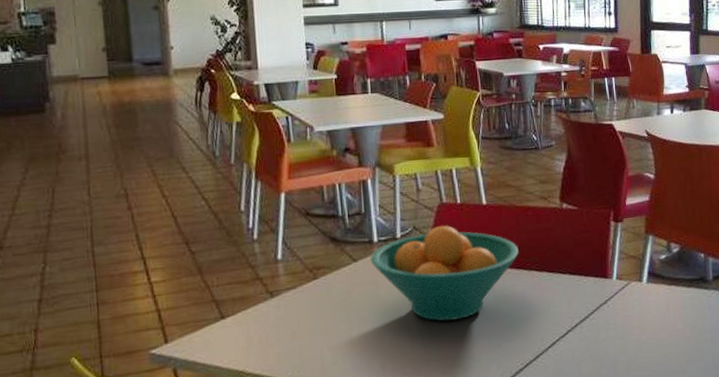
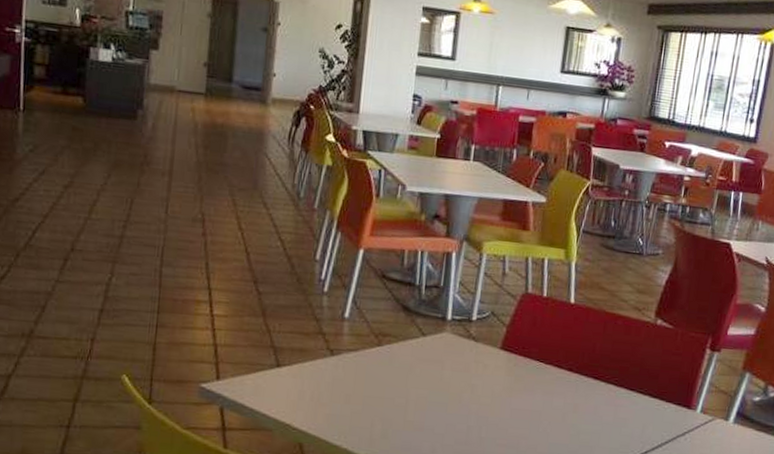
fruit bowl: present [371,225,519,321] -> none [440,316,600,420]

